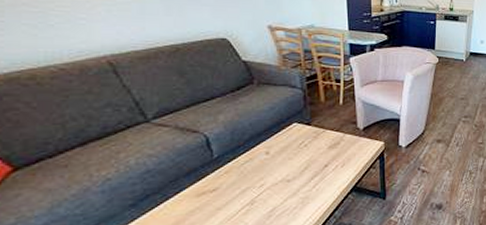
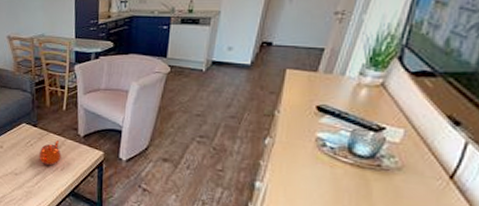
teapot: none [314,137,341,165] -> present [38,140,62,166]

